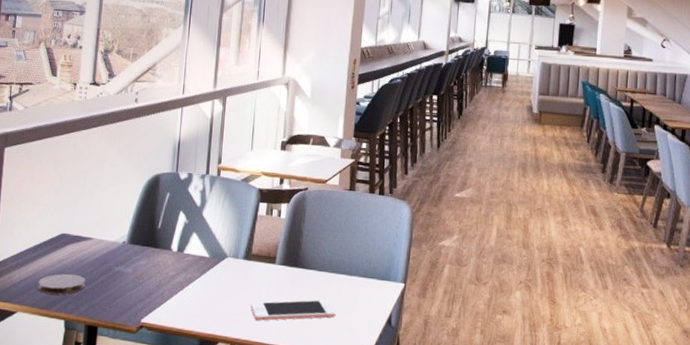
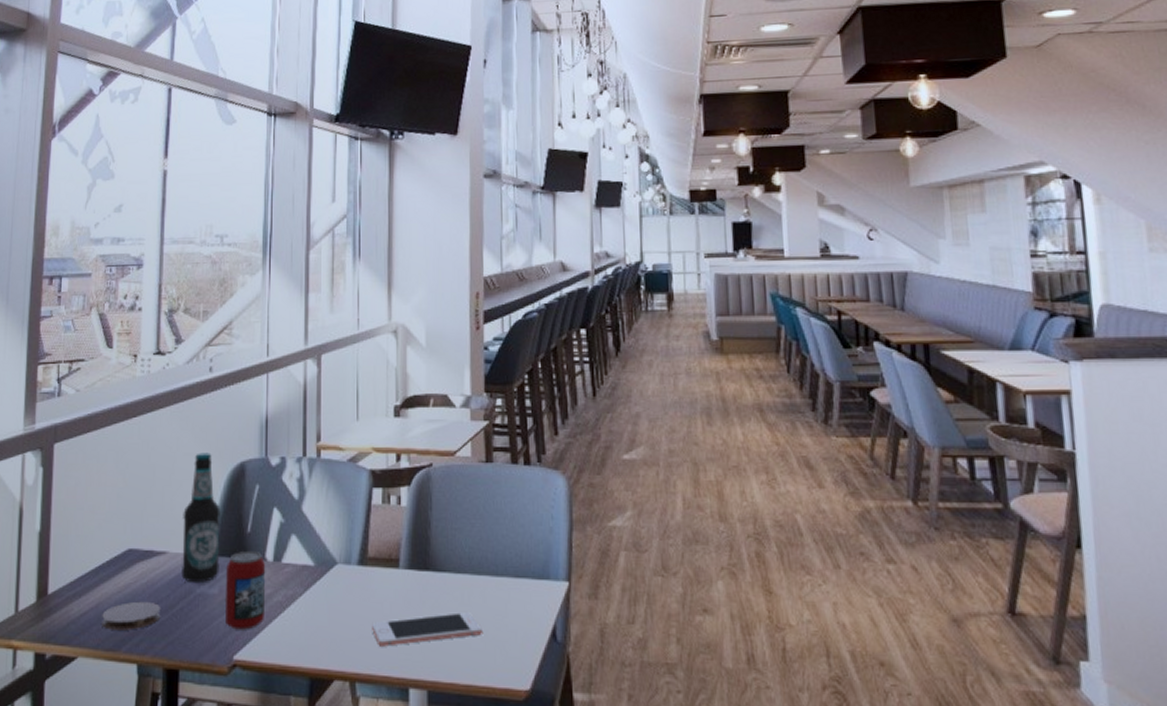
bottle: none [104,164,138,264] -> present [182,453,220,584]
beverage can: none [136,242,171,301] -> present [226,550,266,630]

